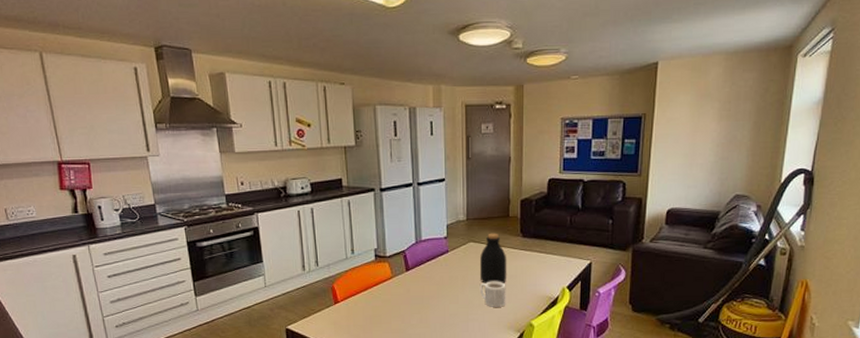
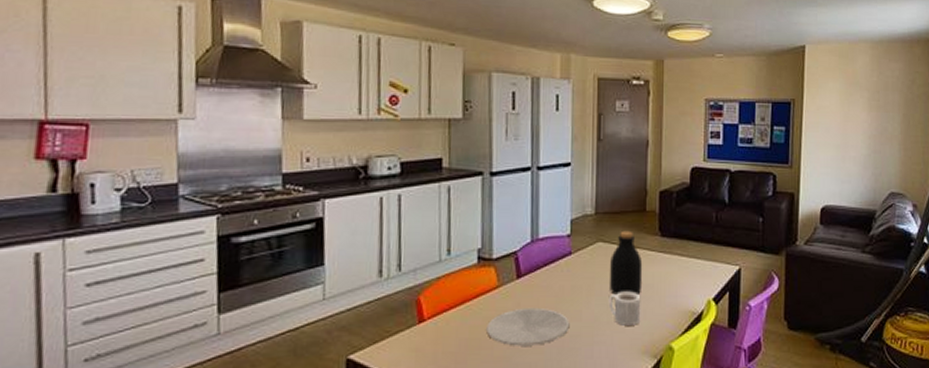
plate: none [385,293,449,322] -> present [486,307,570,346]

